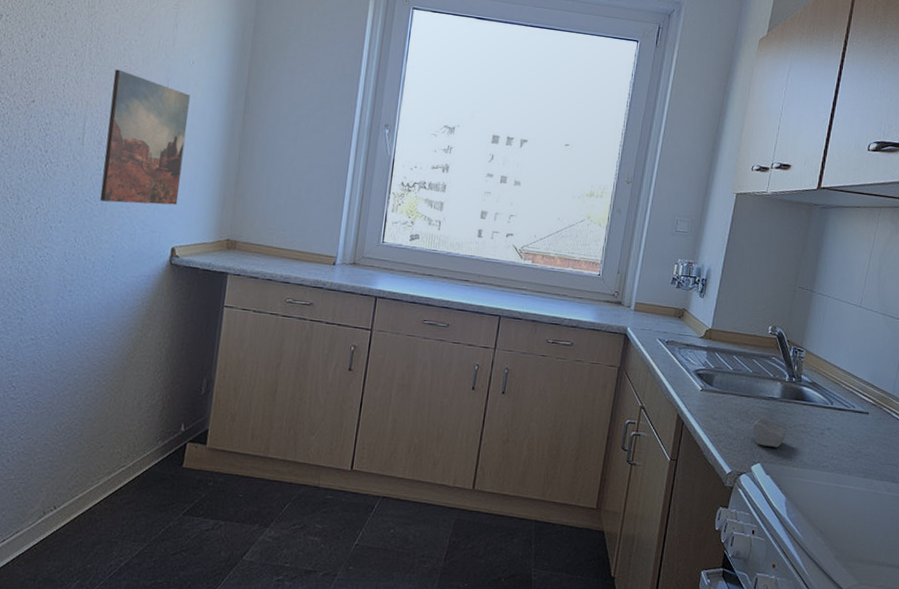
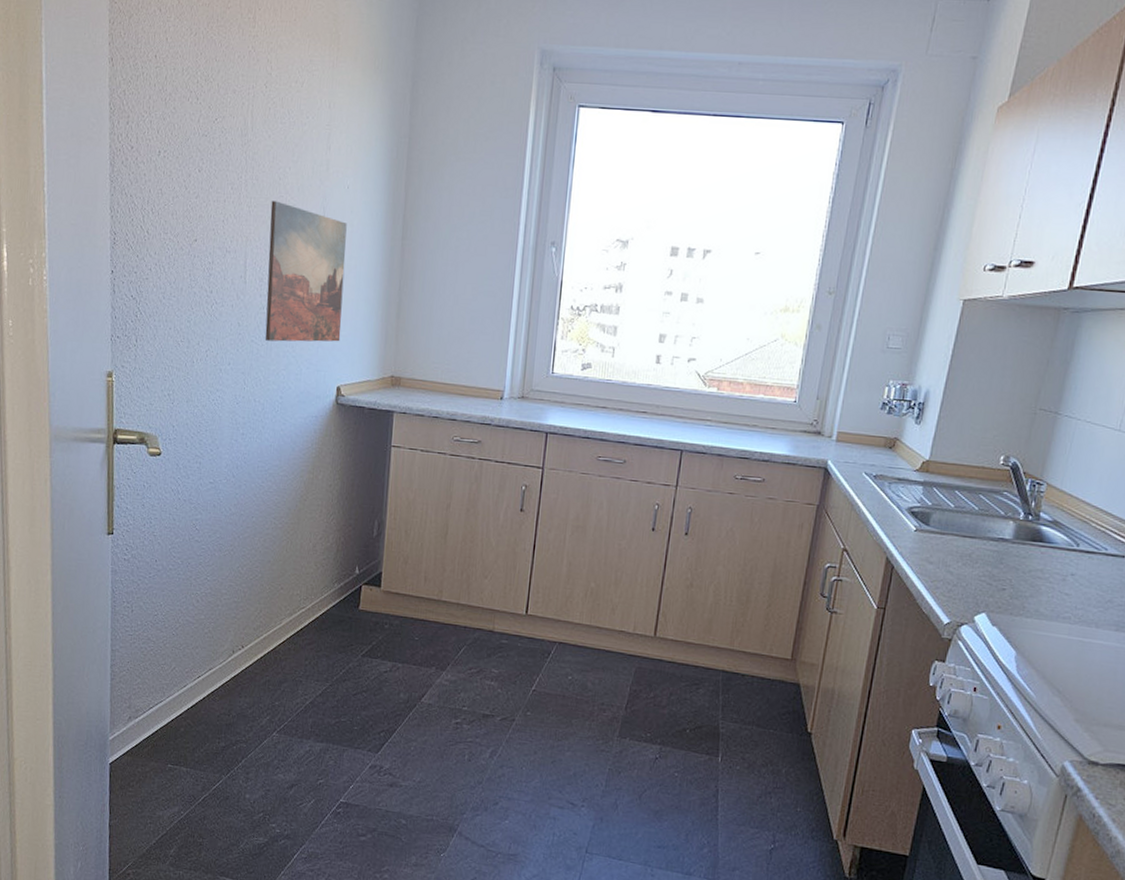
soap bar: present [753,416,788,447] -> none [977,559,1021,595]

